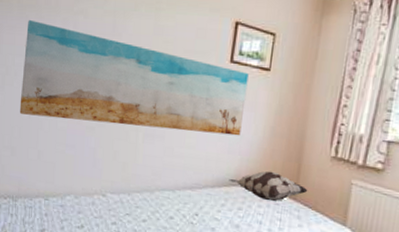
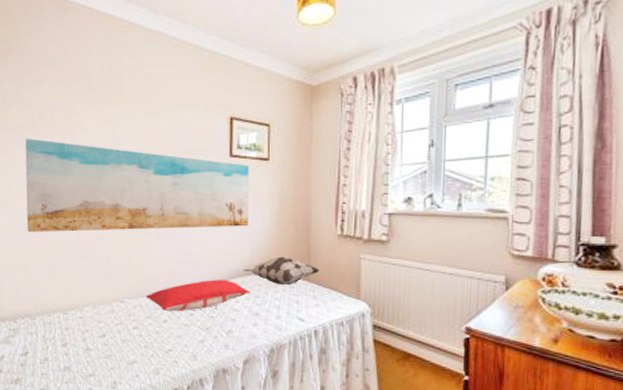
pillow: none [127,185,234,214] -> present [145,279,251,312]

